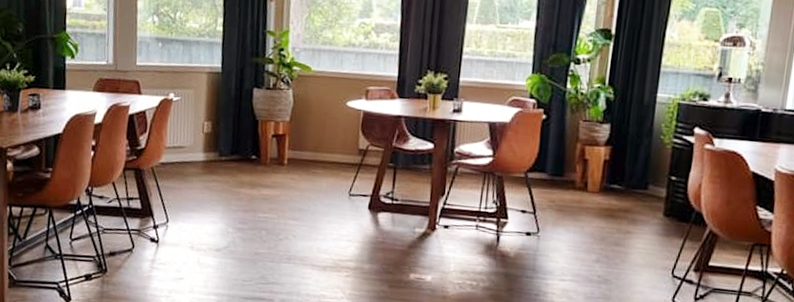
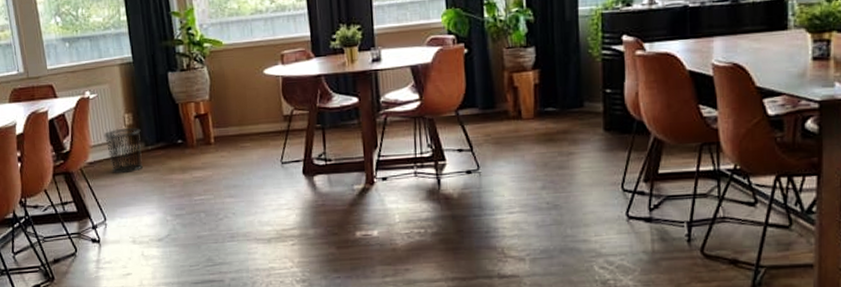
waste bin: none [180,134,218,179] -> present [103,128,143,173]

